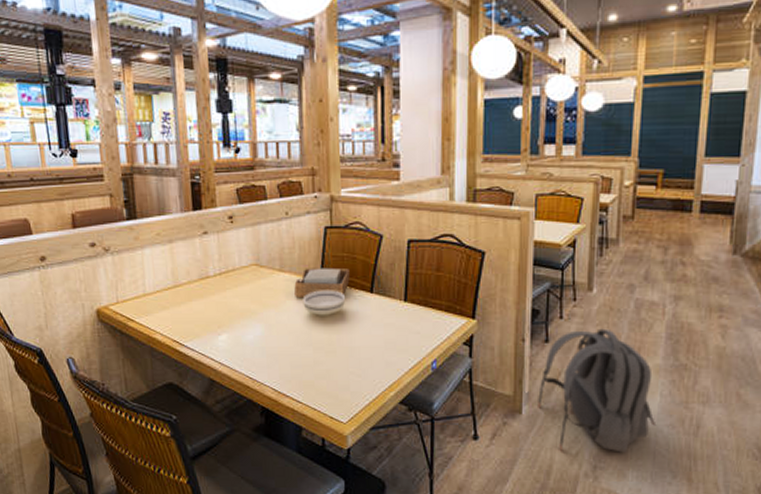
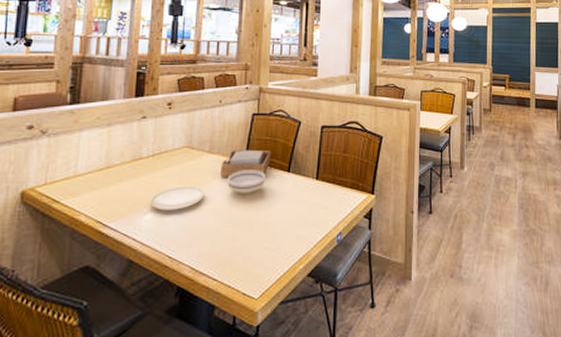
plate: none [223,307,280,331] -> present [149,186,205,211]
backpack: present [538,328,657,453] -> none [424,200,517,315]

